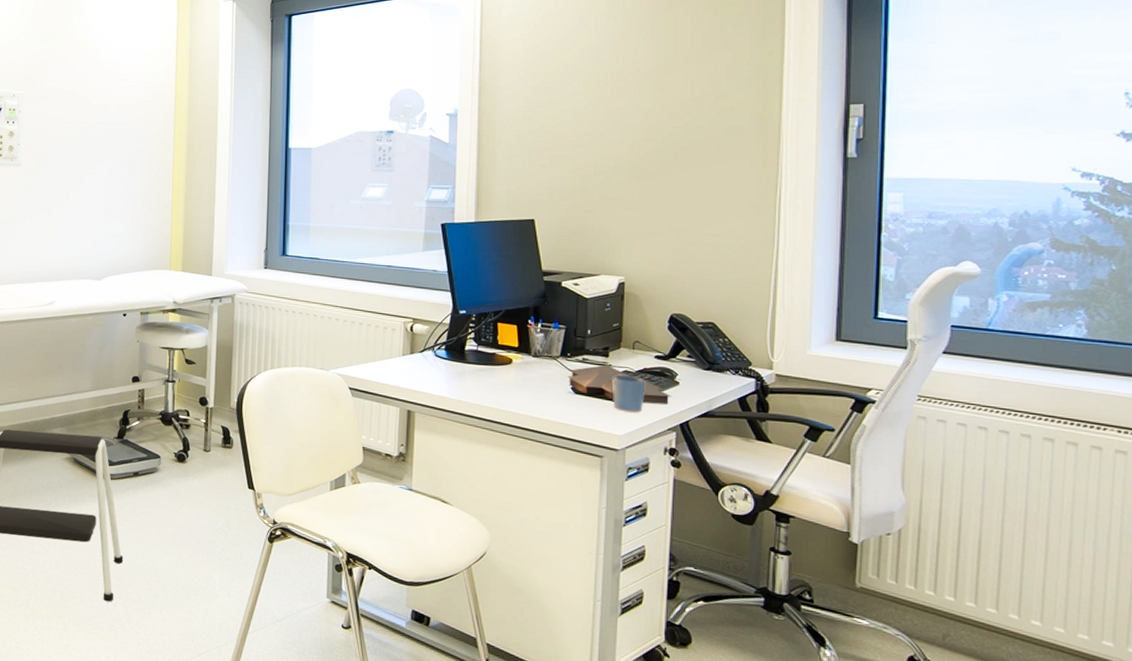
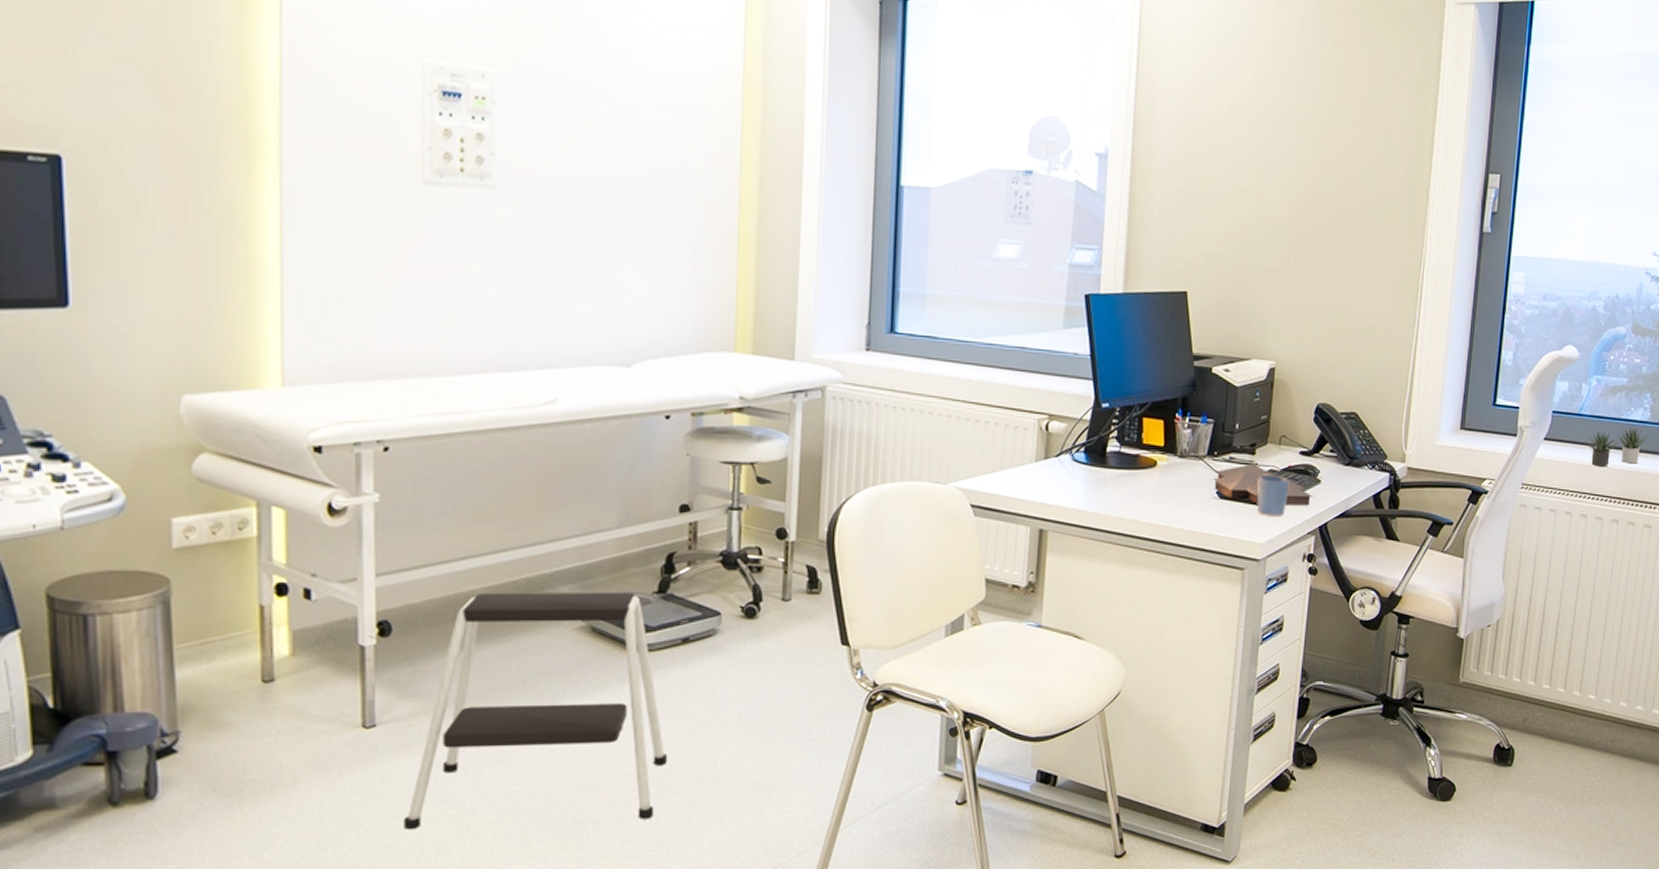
succulent plant: none [998,343,1086,384] -> present [1585,427,1648,467]

